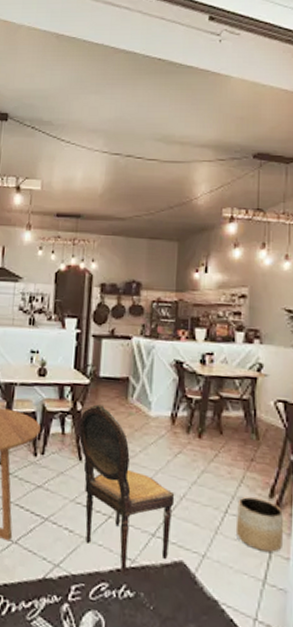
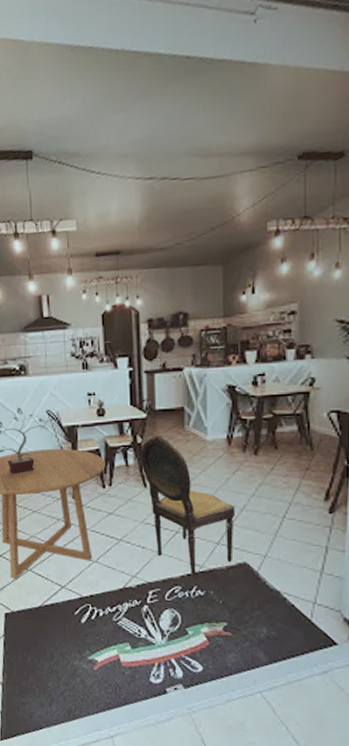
planter: present [237,497,284,552] -> none [295,502,339,547]

